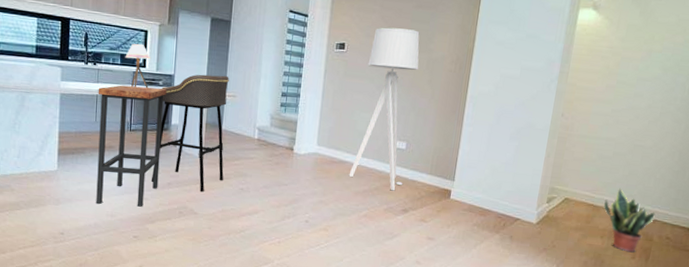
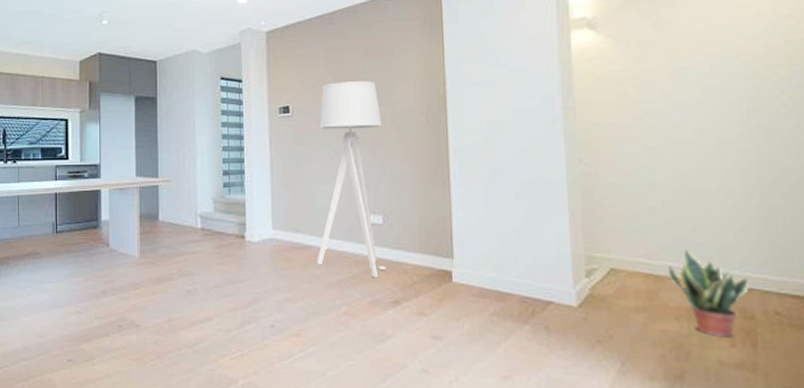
bar stool: present [96,85,167,207] -> none [19,181,93,323]
table lamp: present [125,43,152,89] -> none [46,134,74,183]
bar stool: present [152,74,229,192] -> none [84,158,166,299]

